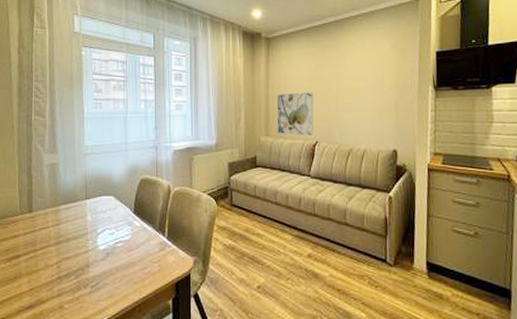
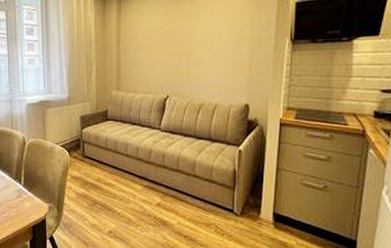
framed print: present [276,92,314,136] -> none [128,46,166,90]

